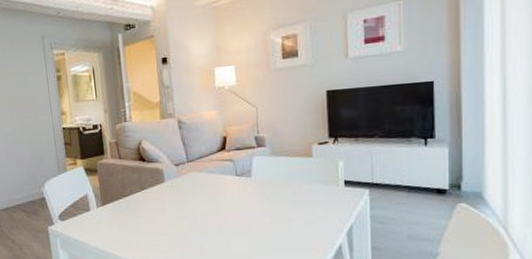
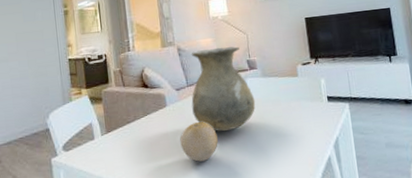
fruit: none [178,200,218,240] -> present [180,122,218,162]
vase: none [191,120,262,212] -> present [191,46,256,132]

